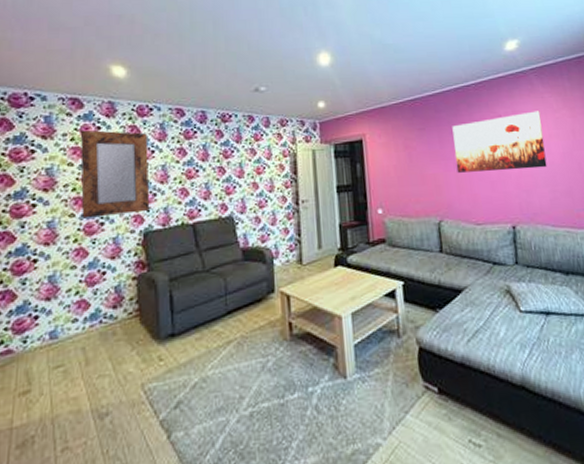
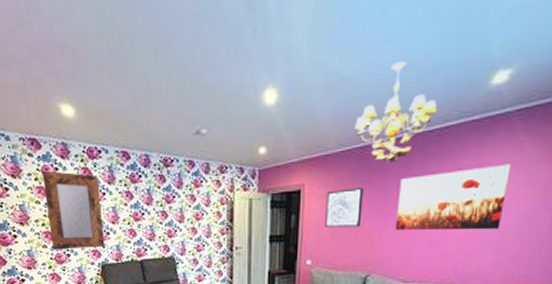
wall art: none [387,135,425,175] -> present [325,188,364,228]
chandelier: none [403,33,470,113] -> present [354,62,438,163]

